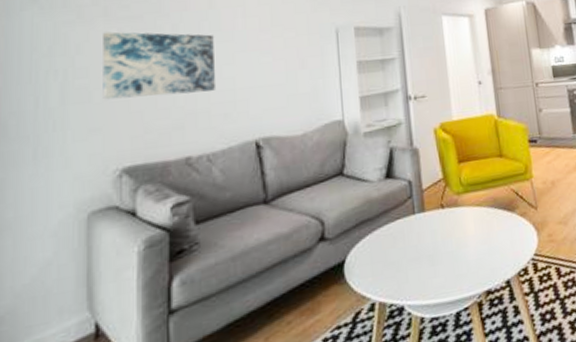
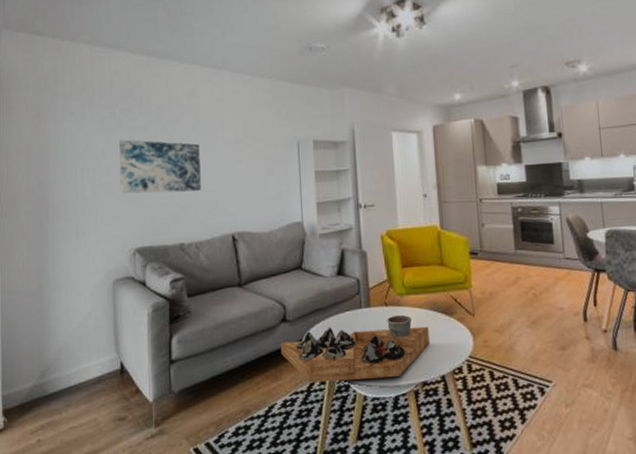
decorative tray: none [317,216,492,311] -> present [280,314,430,382]

